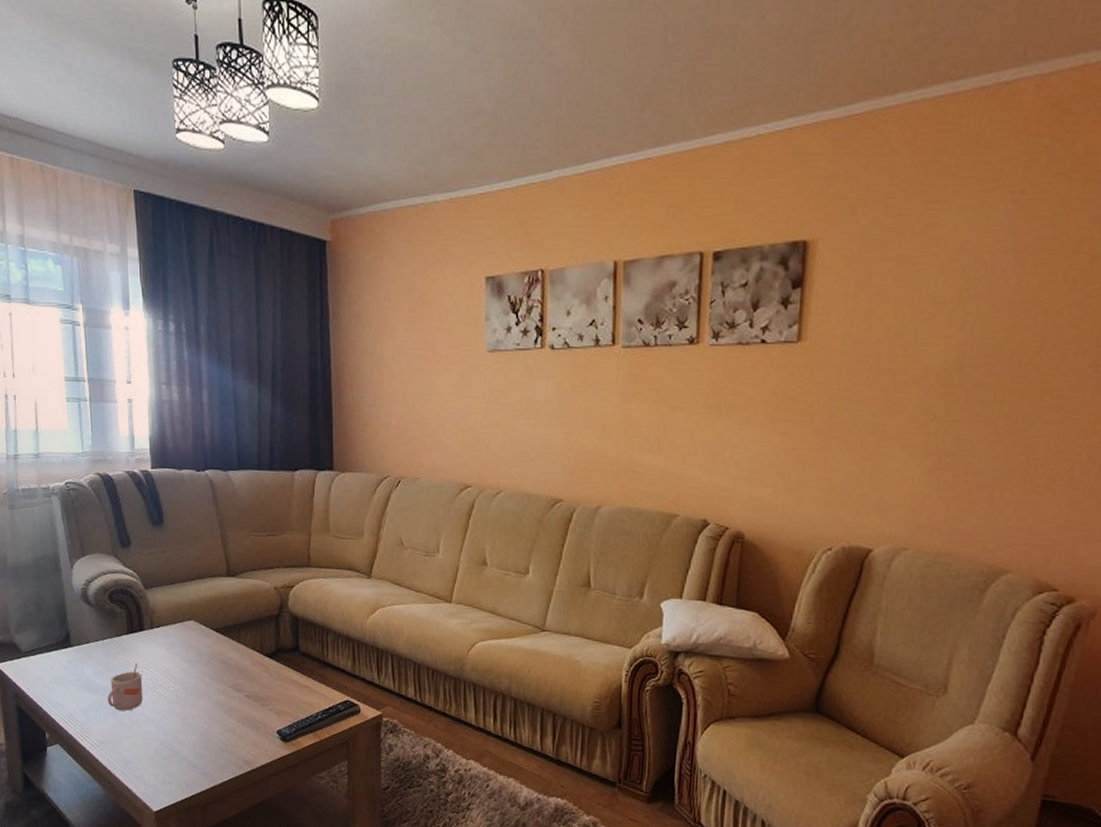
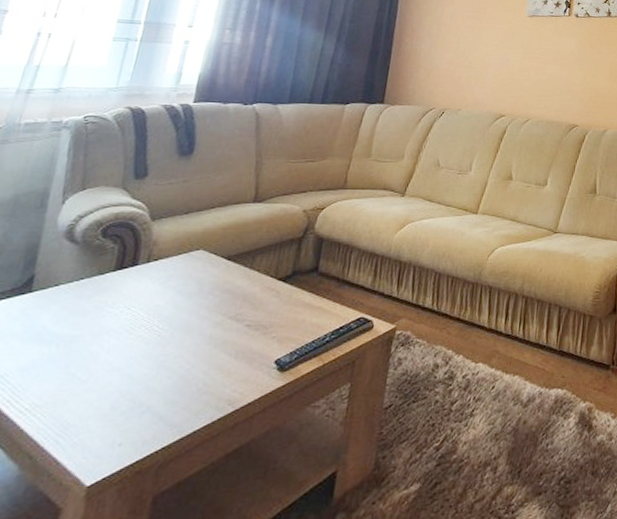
mug: present [108,662,143,711] -> none [61,302,120,363]

